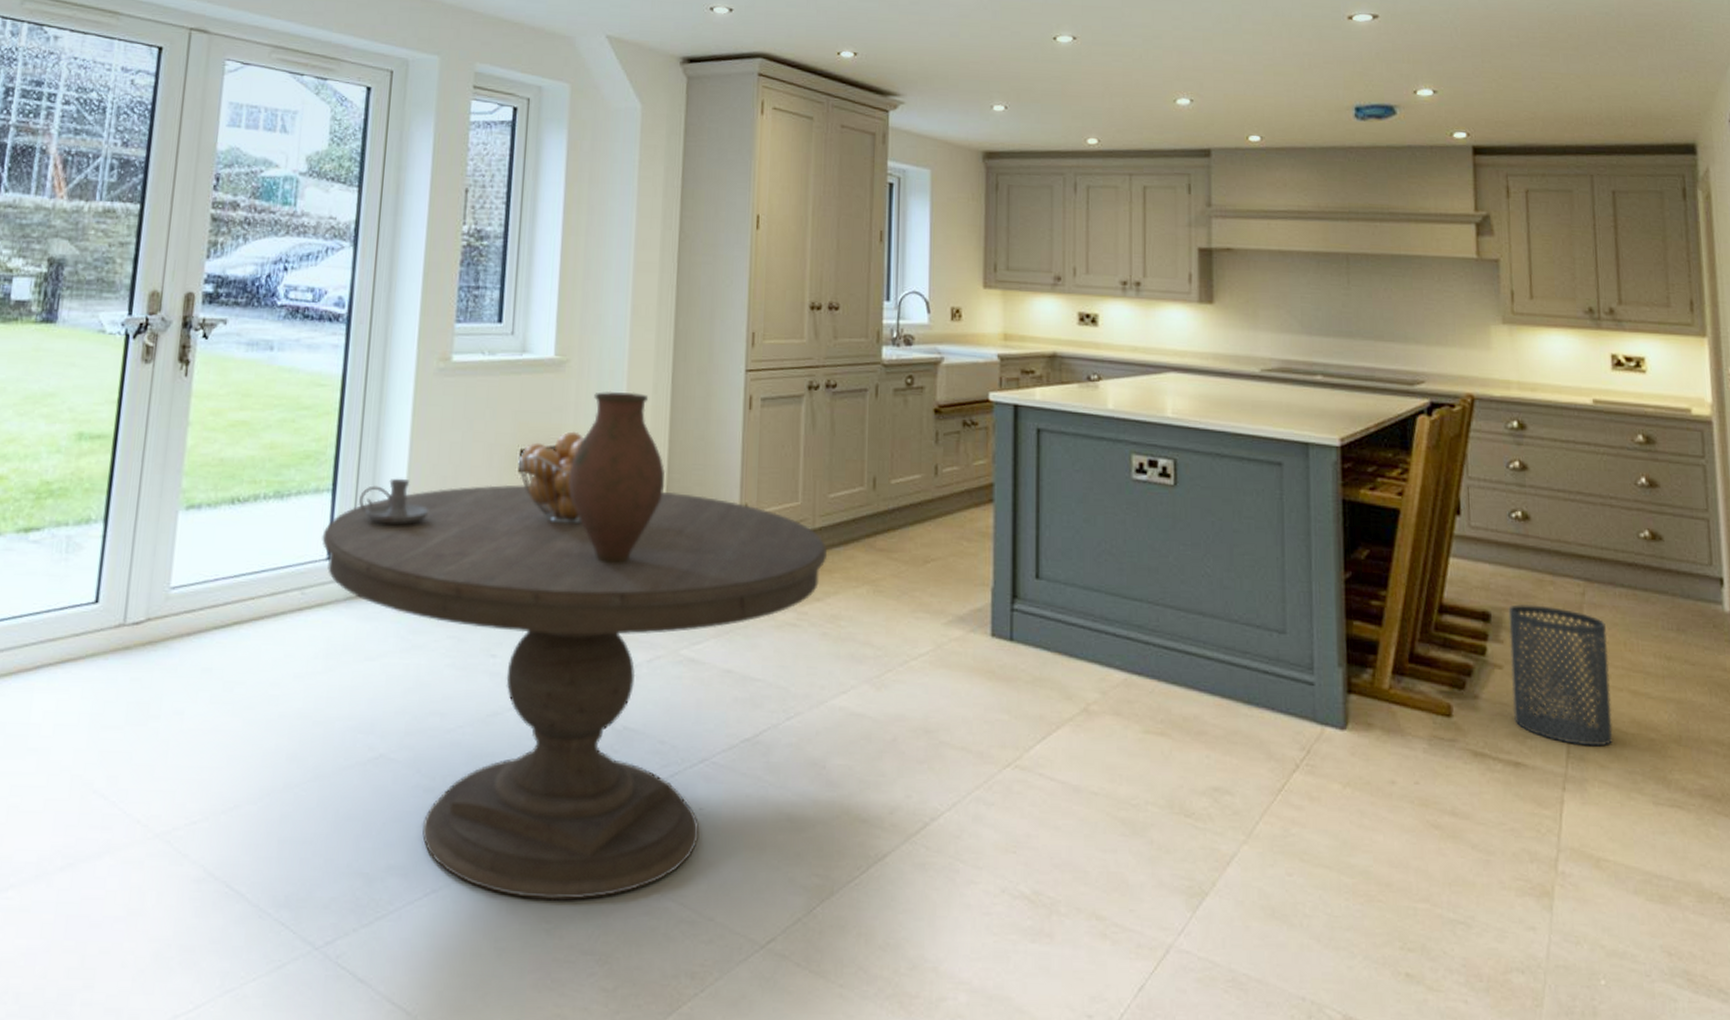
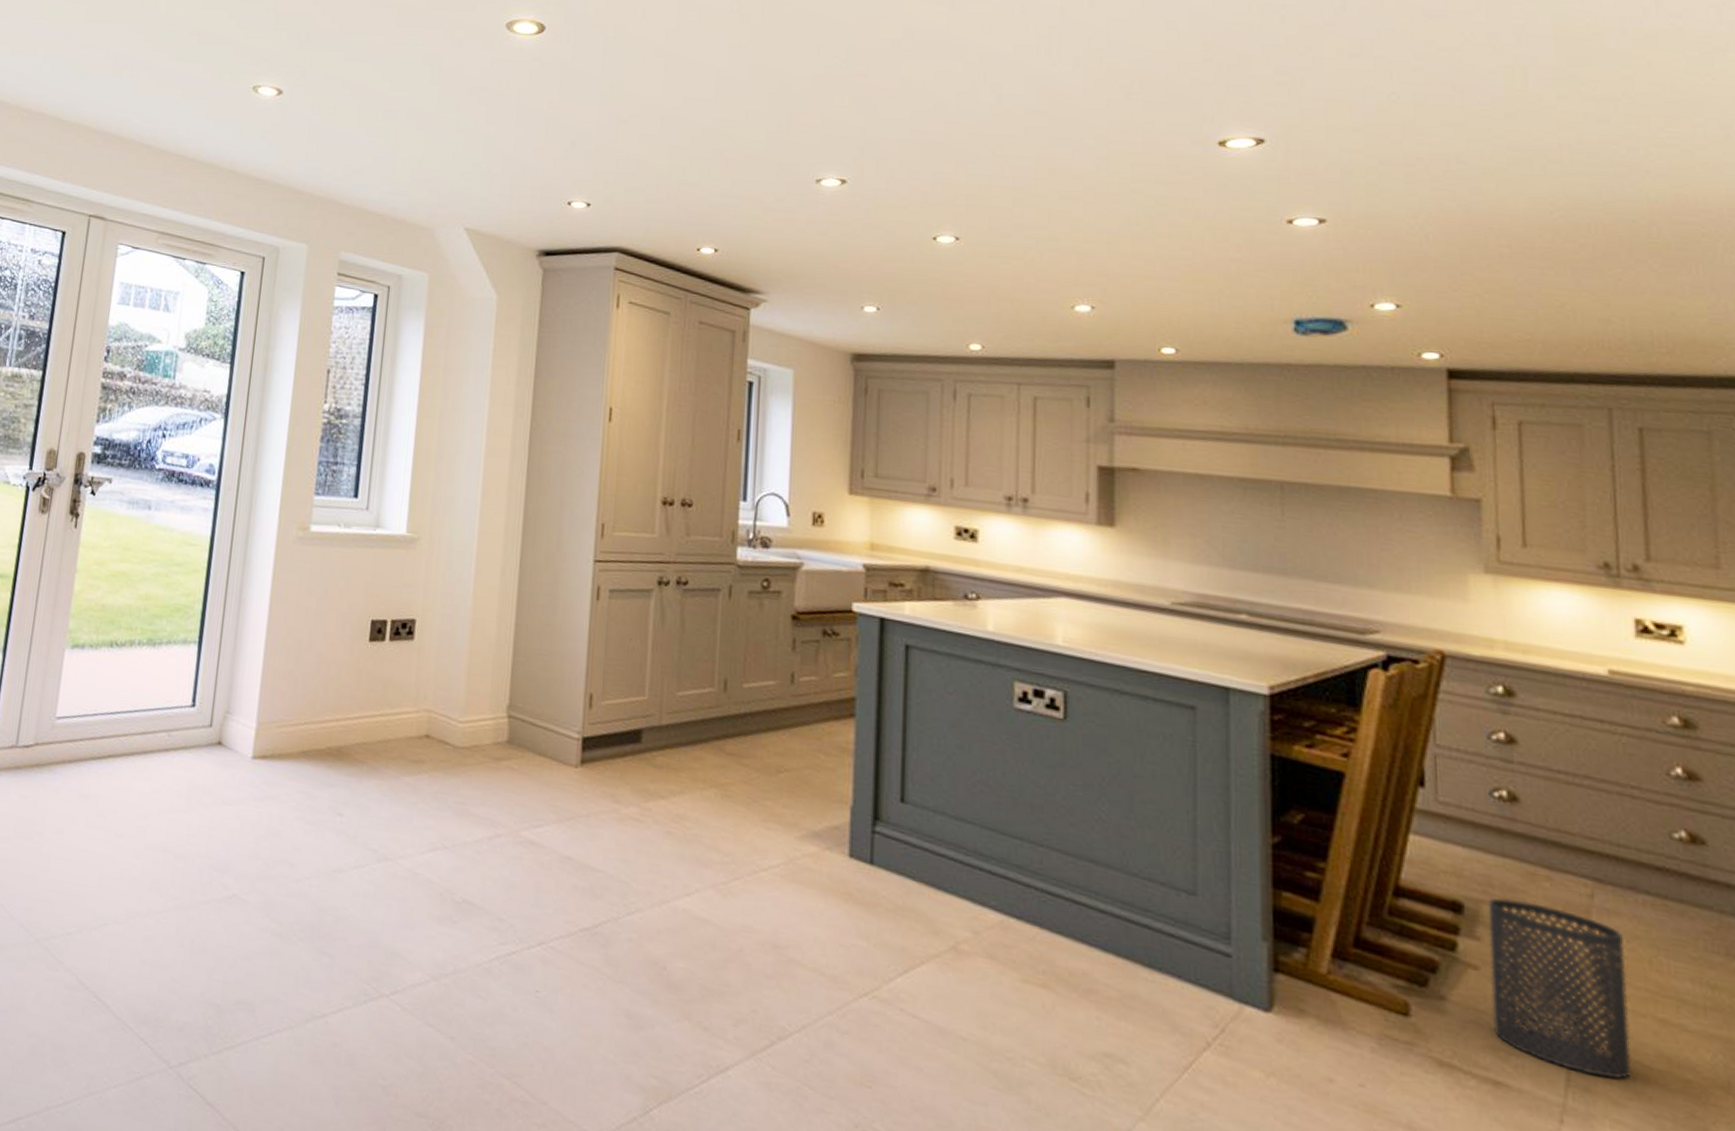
dining table: present [322,484,828,901] -> none [188,650,674,1064]
candle holder: present [359,478,429,525] -> none [222,636,285,681]
fruit basket: present [518,431,583,524] -> none [368,606,432,697]
vase: present [568,391,666,564] -> none [416,570,511,740]

